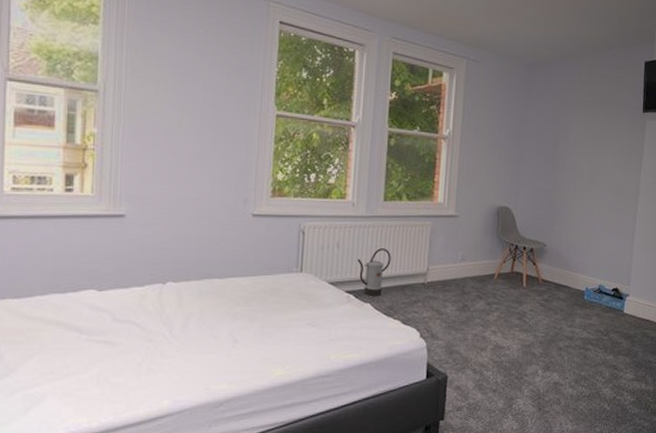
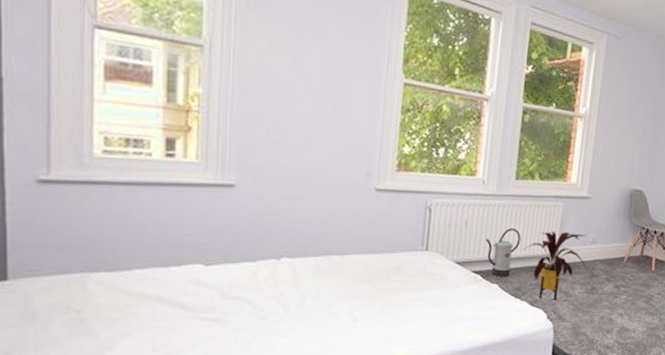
house plant: none [393,249,456,318] -> present [522,231,586,300]

